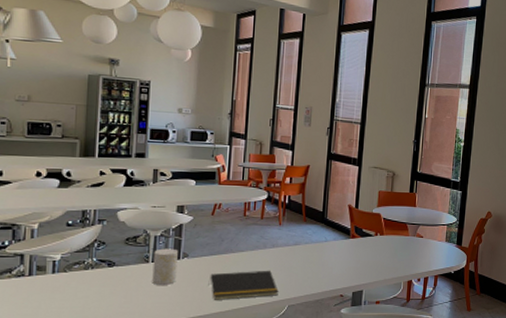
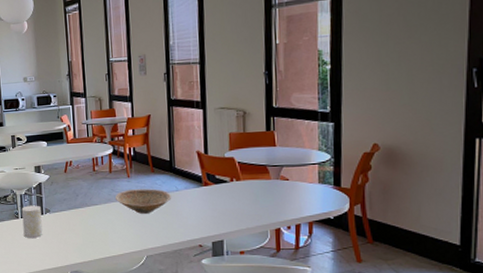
notepad: present [208,270,279,300] -> none [70,221,135,251]
bowl: none [264,237,321,263] -> present [115,189,172,214]

